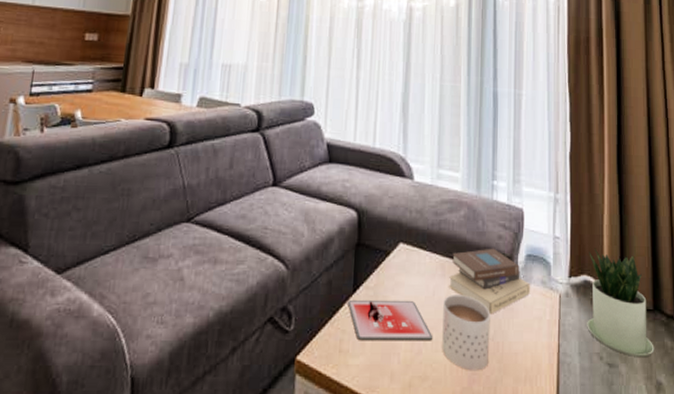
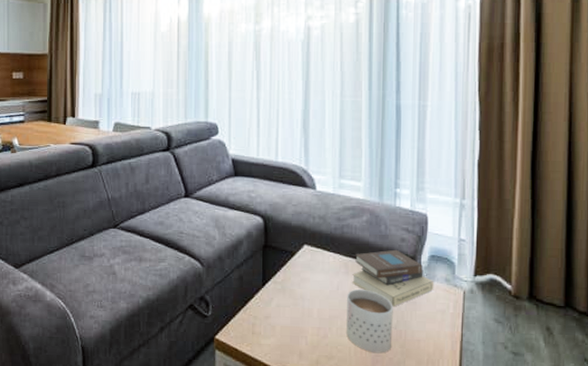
tablet: present [348,299,433,341] -> none [258,292,338,328]
planter: present [587,248,655,358] -> none [492,249,564,349]

